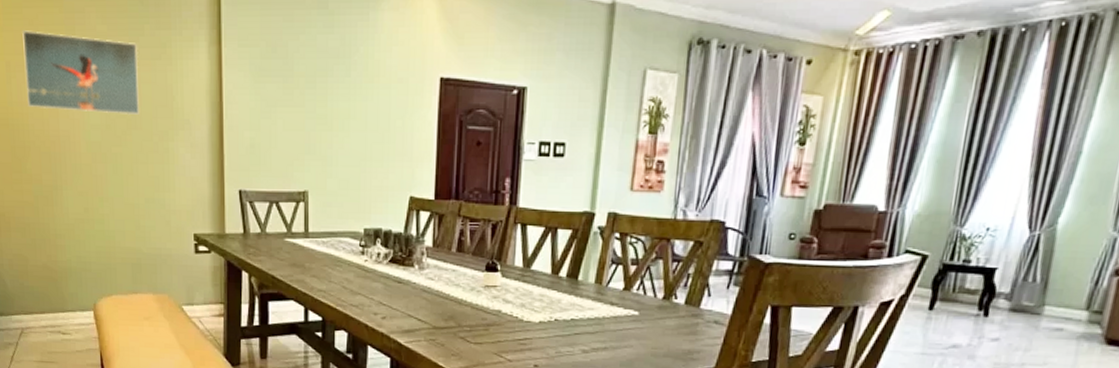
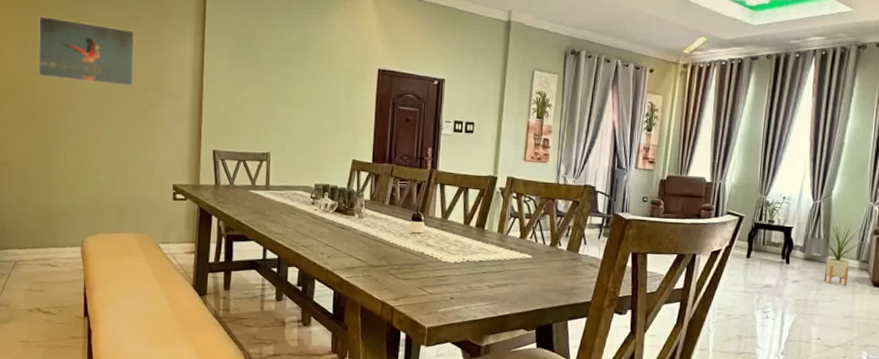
house plant: none [1035,258,1101,344] -> present [822,221,866,286]

